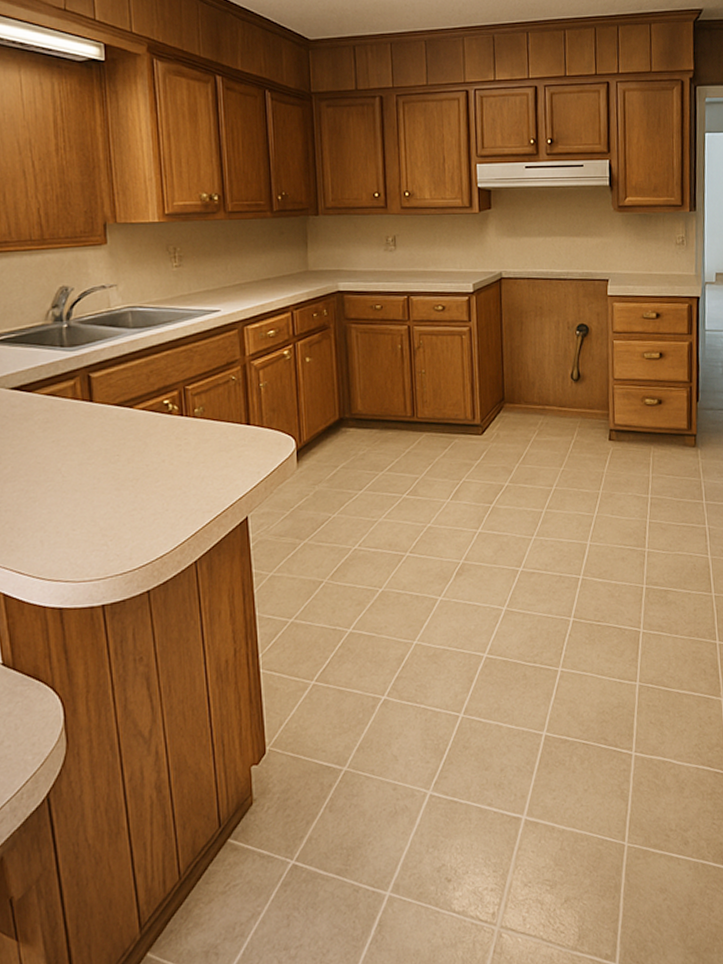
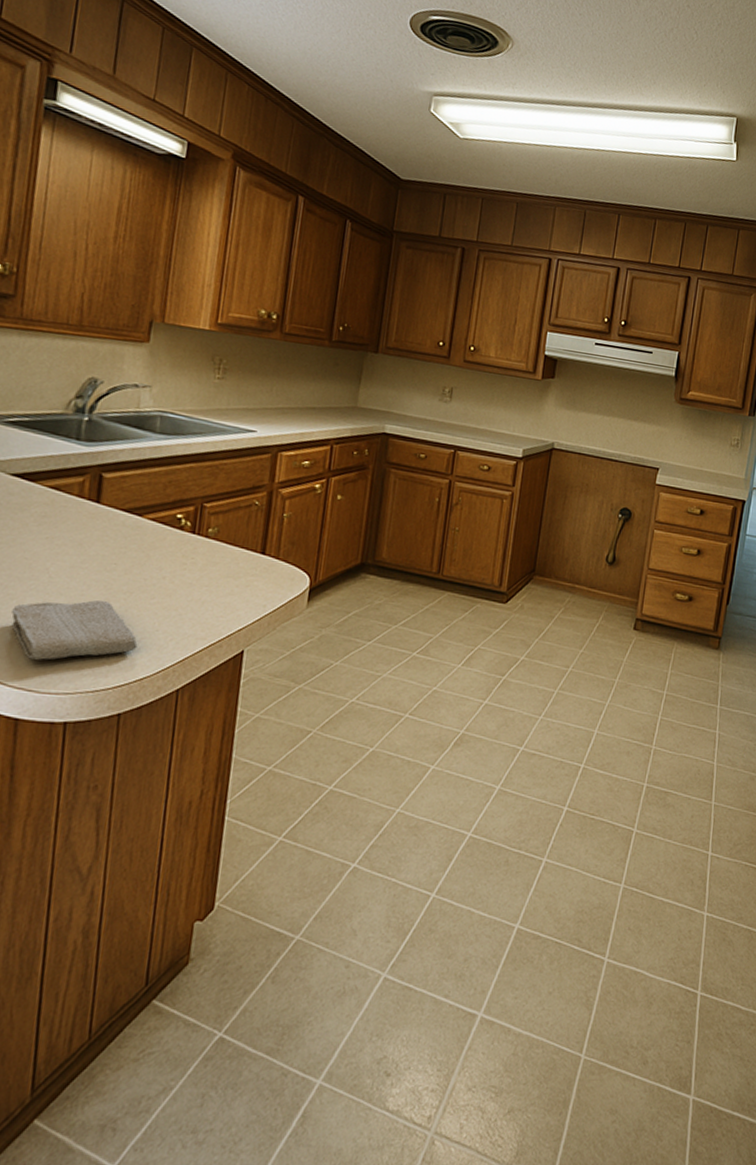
washcloth: none [37,490,152,553] -> present [11,600,138,660]

